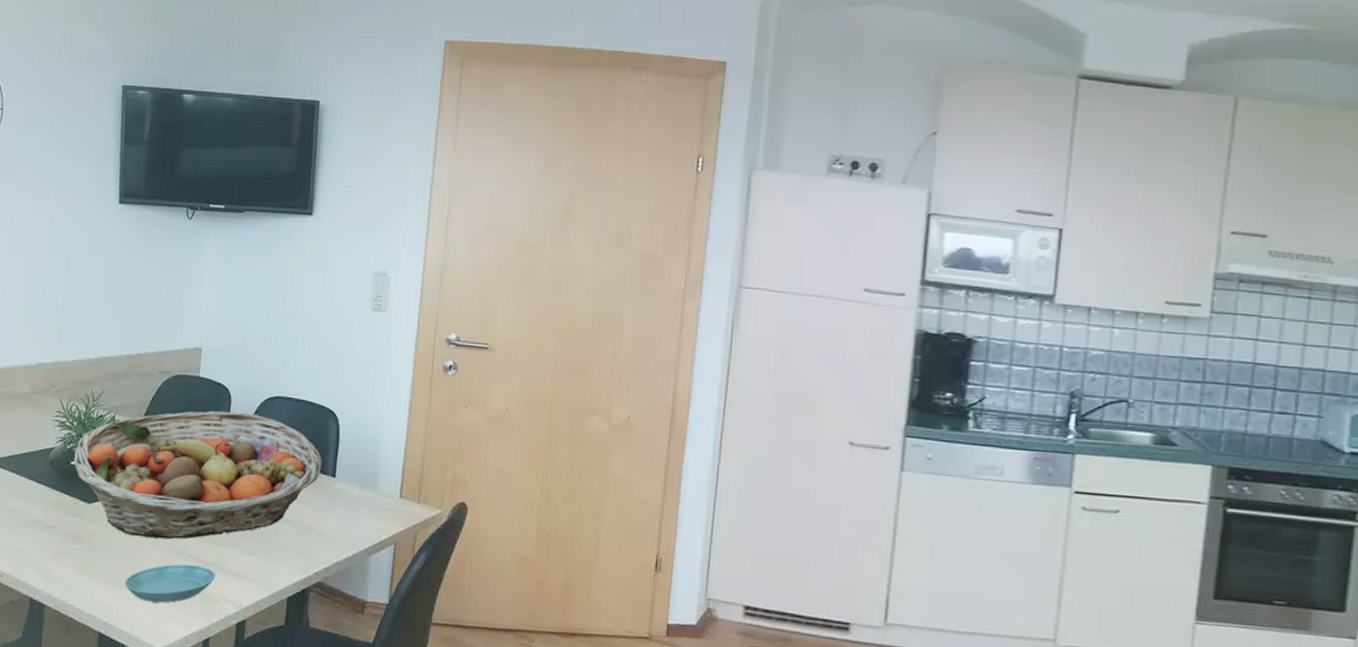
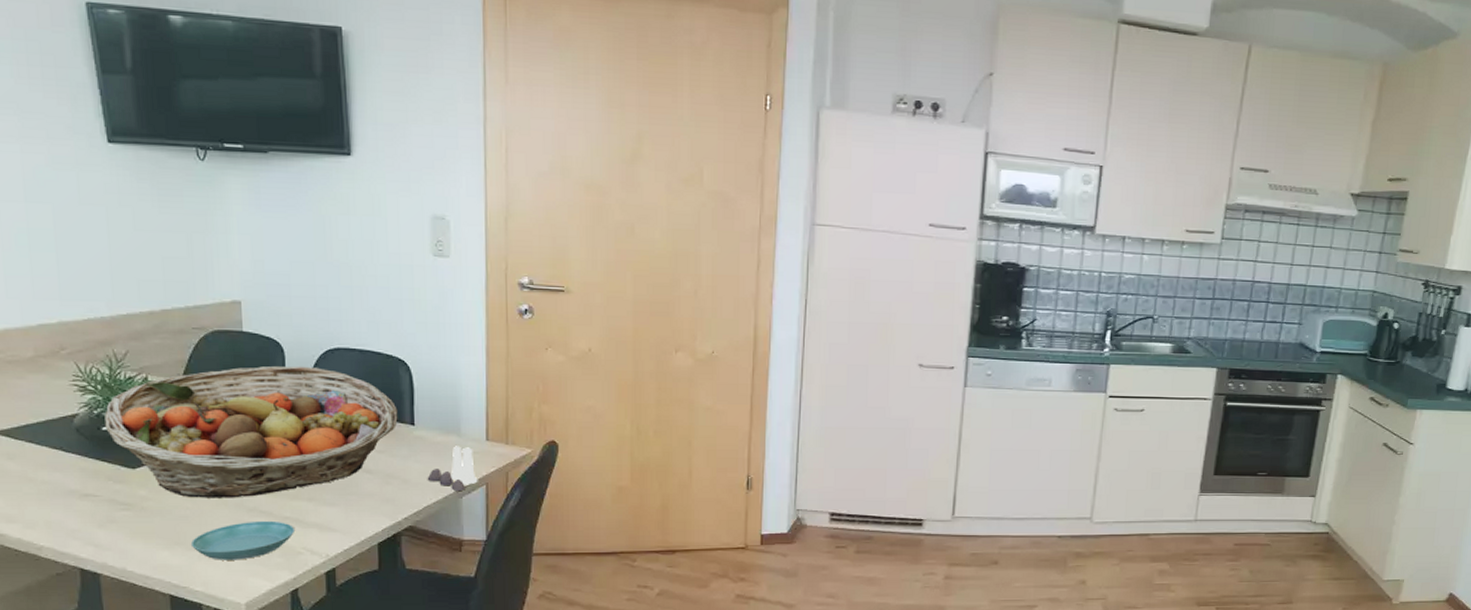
salt and pepper shaker set: none [340,501,388,550] -> present [427,446,478,492]

